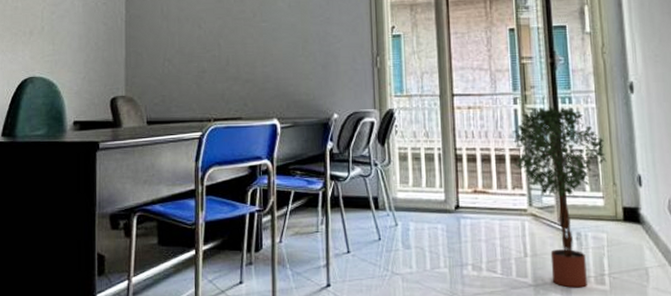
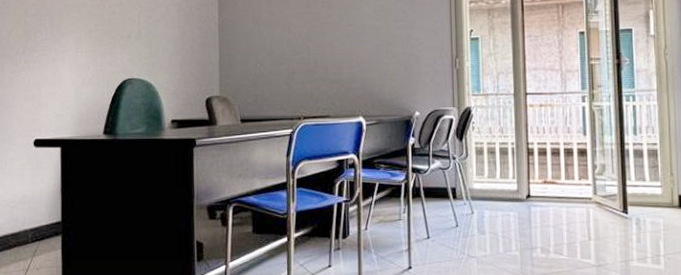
potted tree: present [513,106,607,288] -> none [581,104,666,268]

